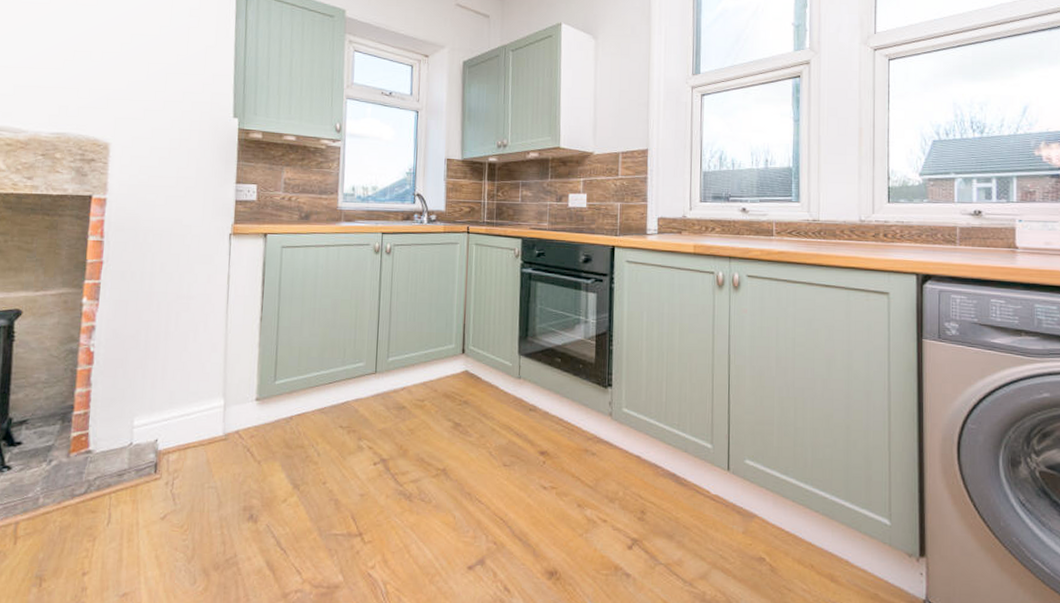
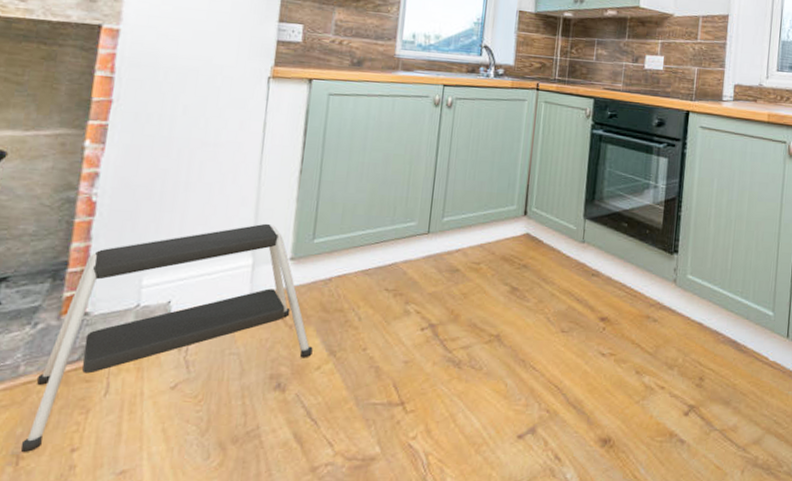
step stool: none [42,367,279,576] -> present [20,223,313,453]

